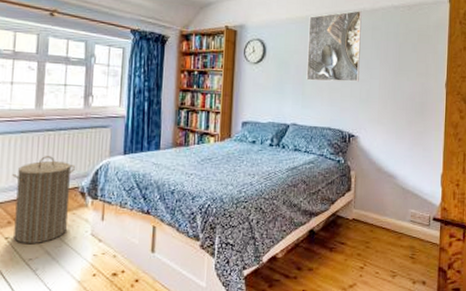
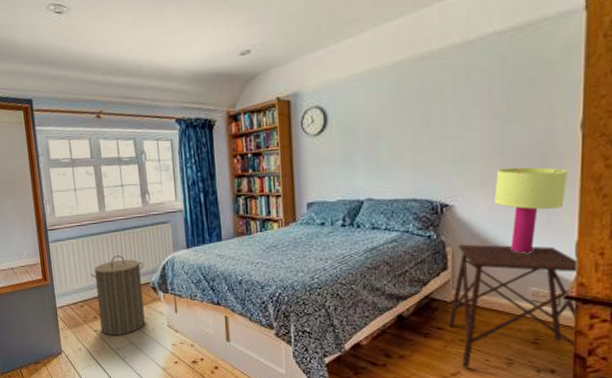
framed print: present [306,10,362,82] -> none [378,47,451,147]
side table: none [349,169,443,280] -> present [448,244,579,368]
table lamp: none [387,110,437,181] -> present [494,167,569,253]

